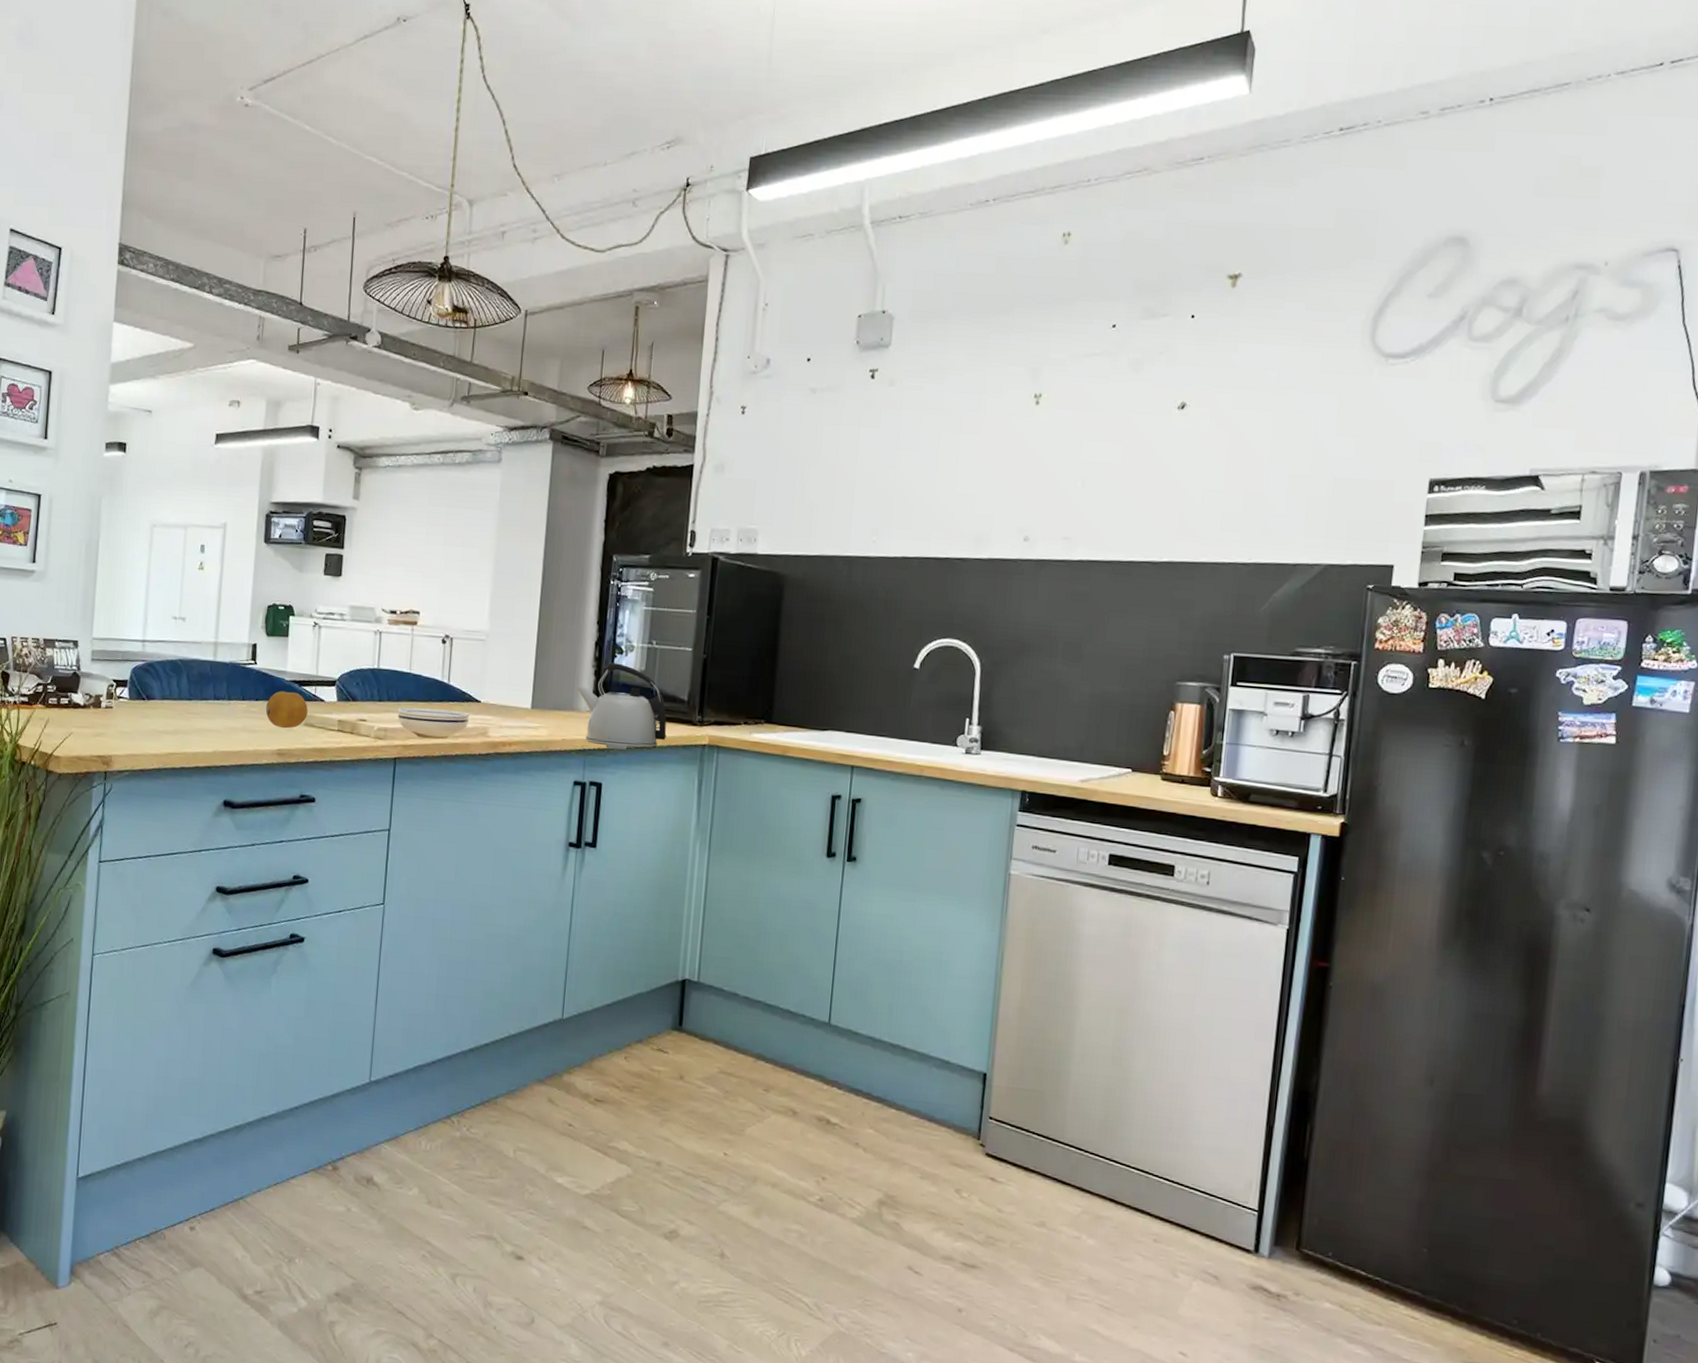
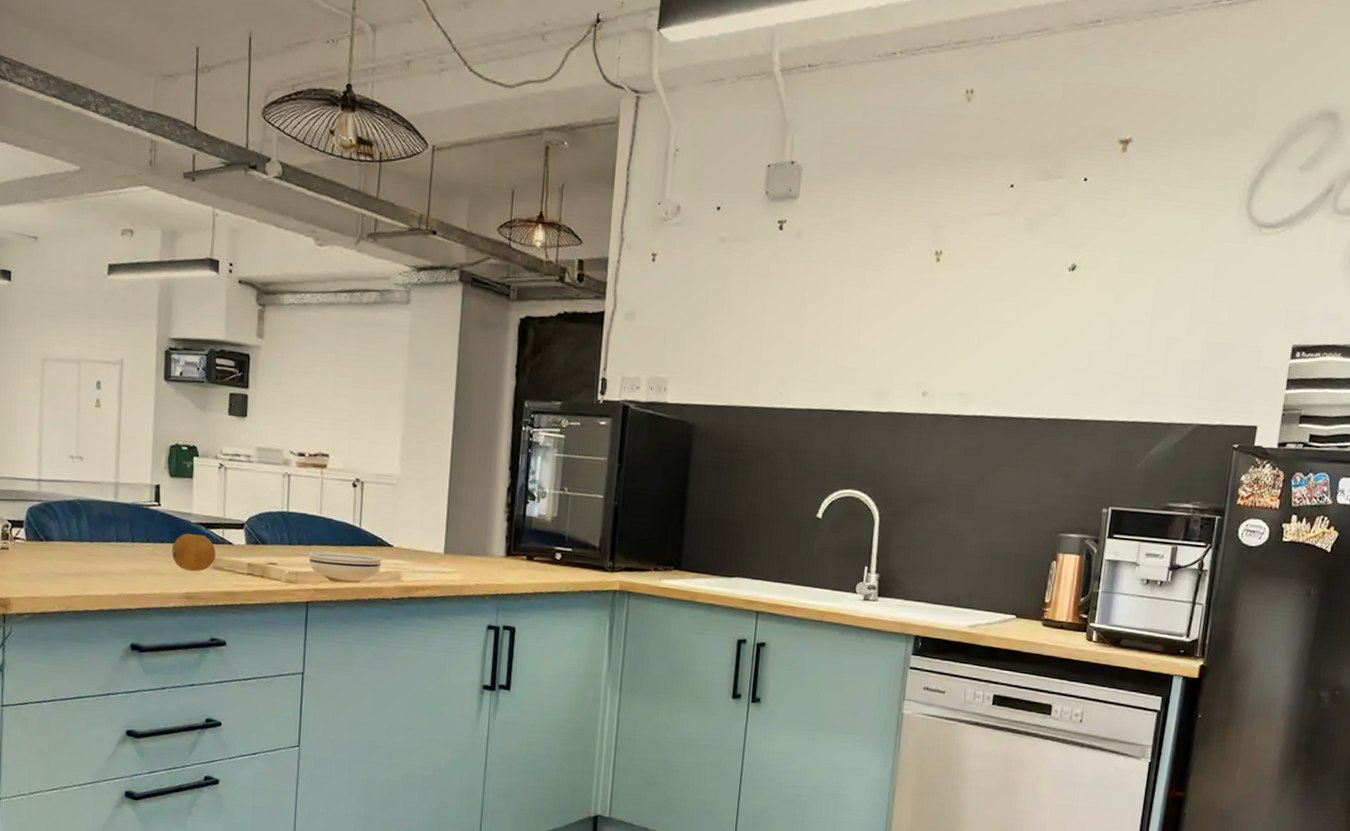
kettle: present [576,663,667,750] -> none [489,509,579,595]

